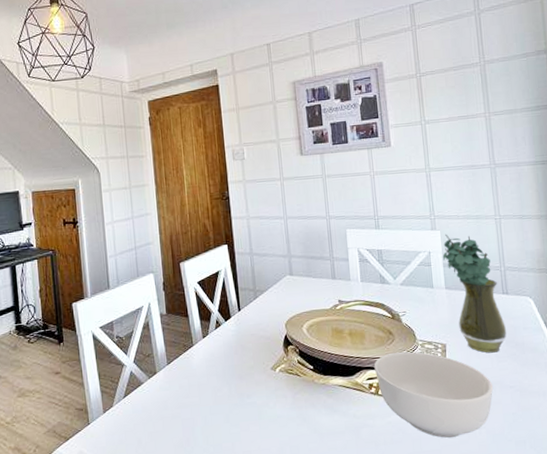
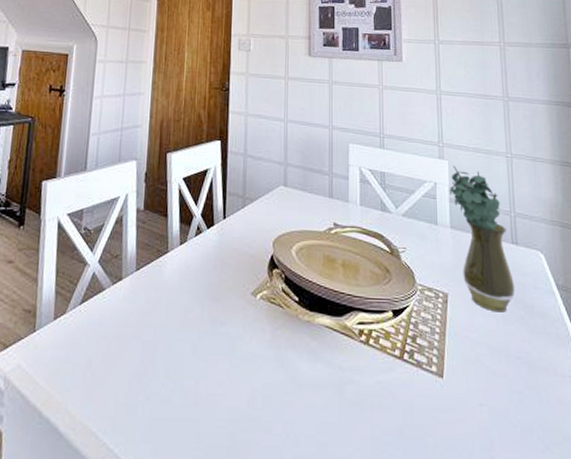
bowl: present [373,351,494,438] -> none [366,295,498,412]

